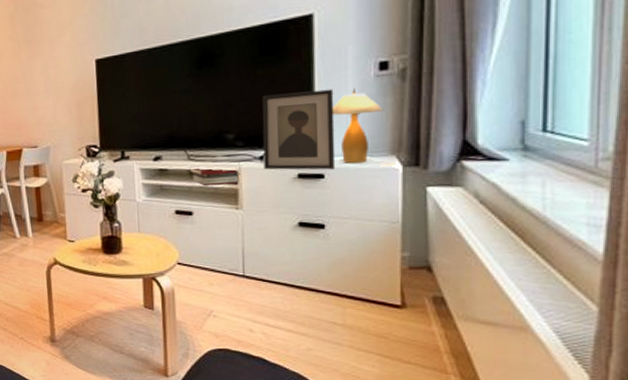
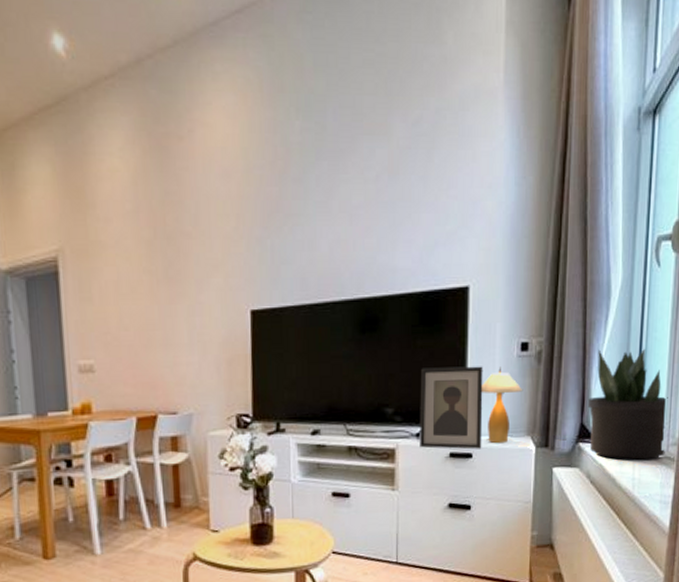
books: present [189,159,240,185] -> none [348,435,397,464]
planter: none [473,54,594,178] -> present [588,349,668,460]

